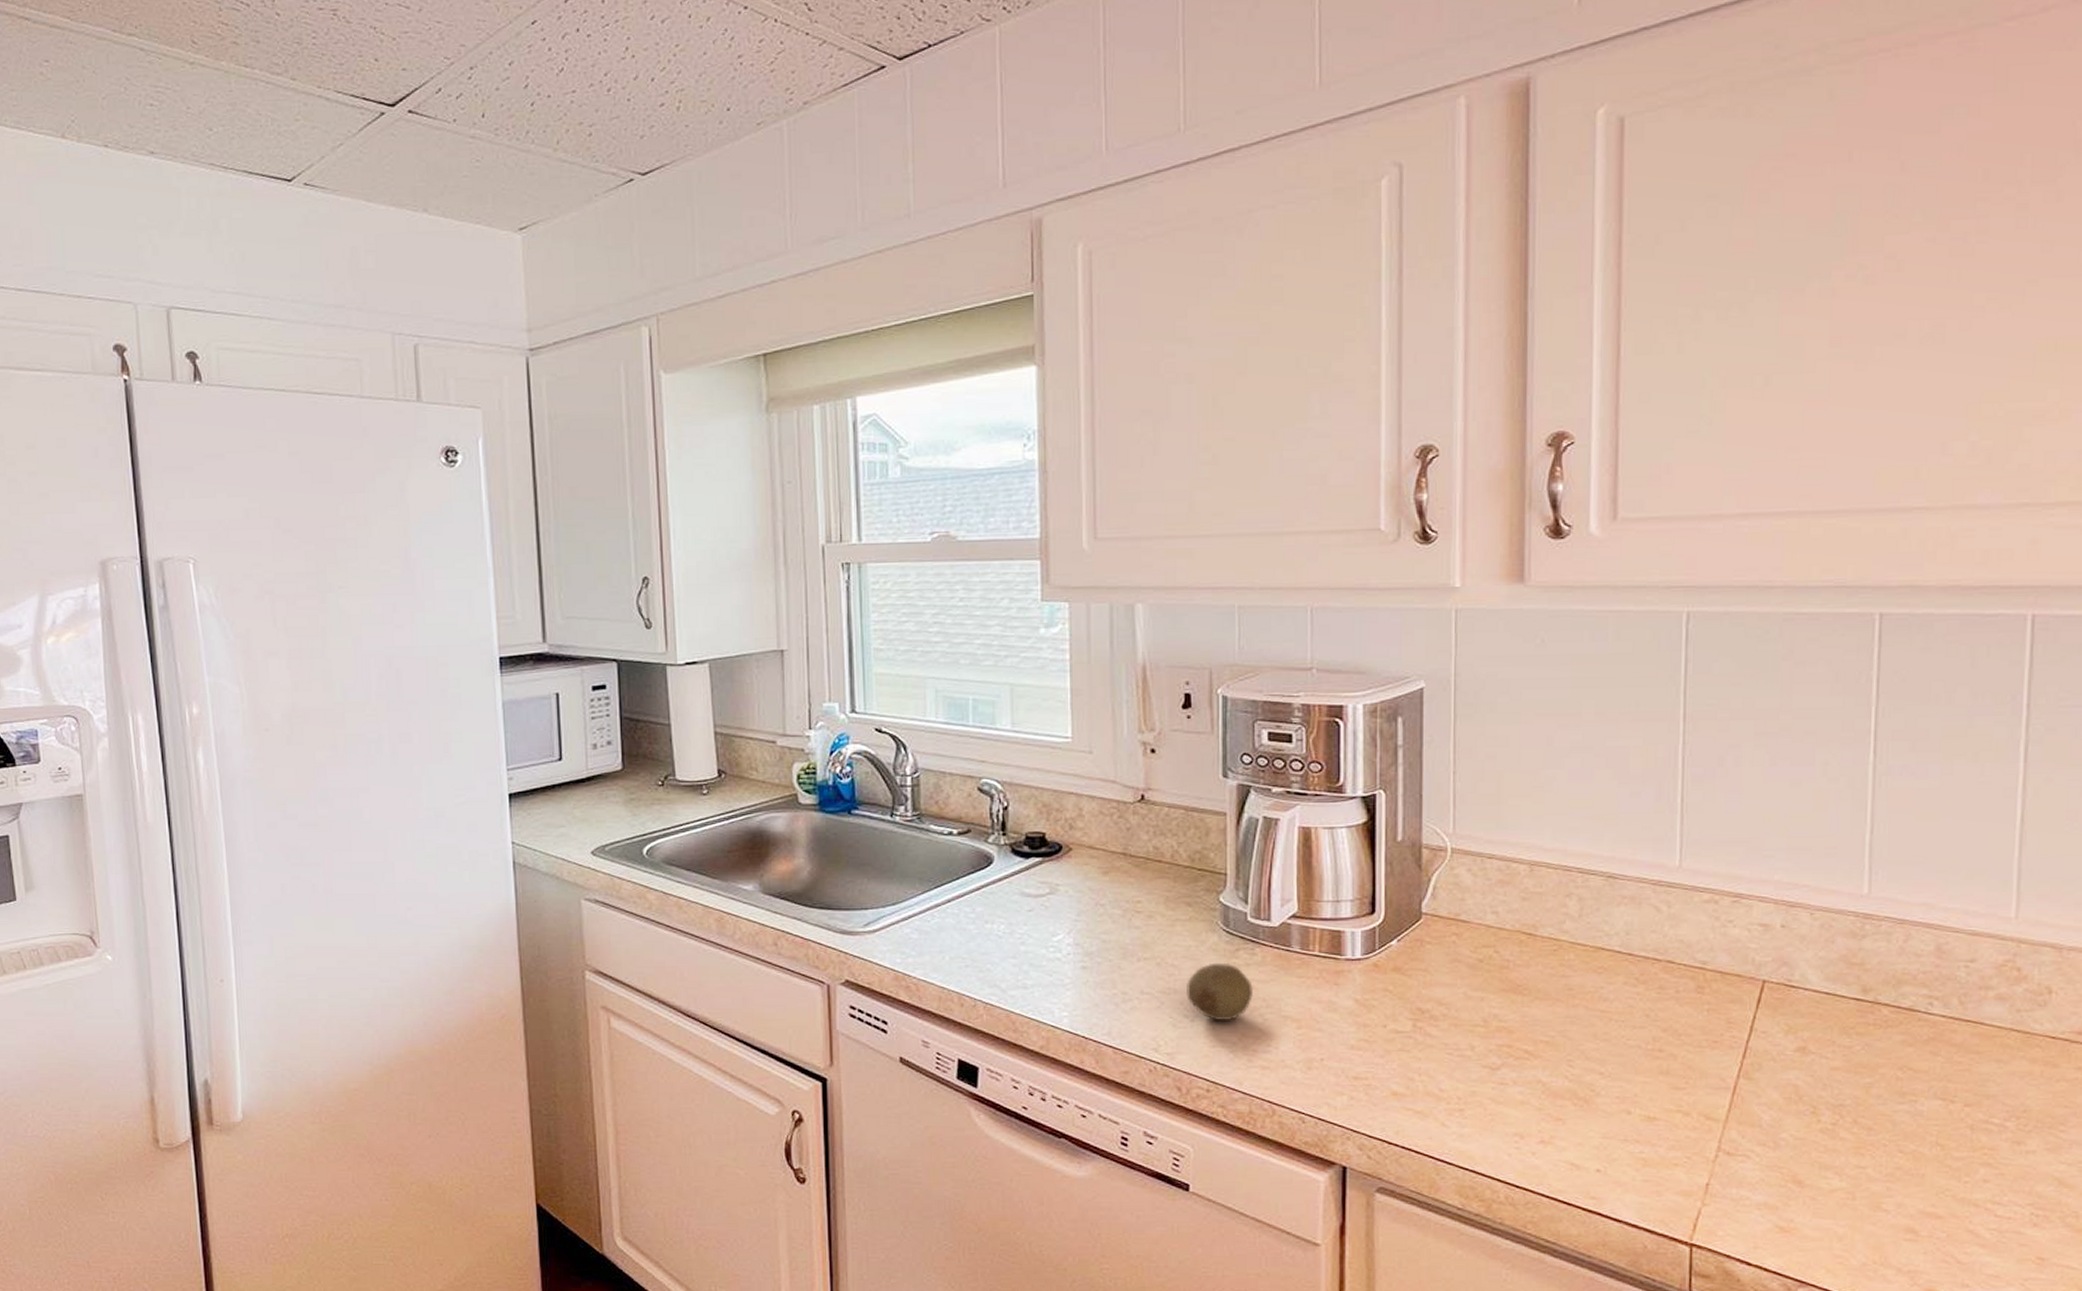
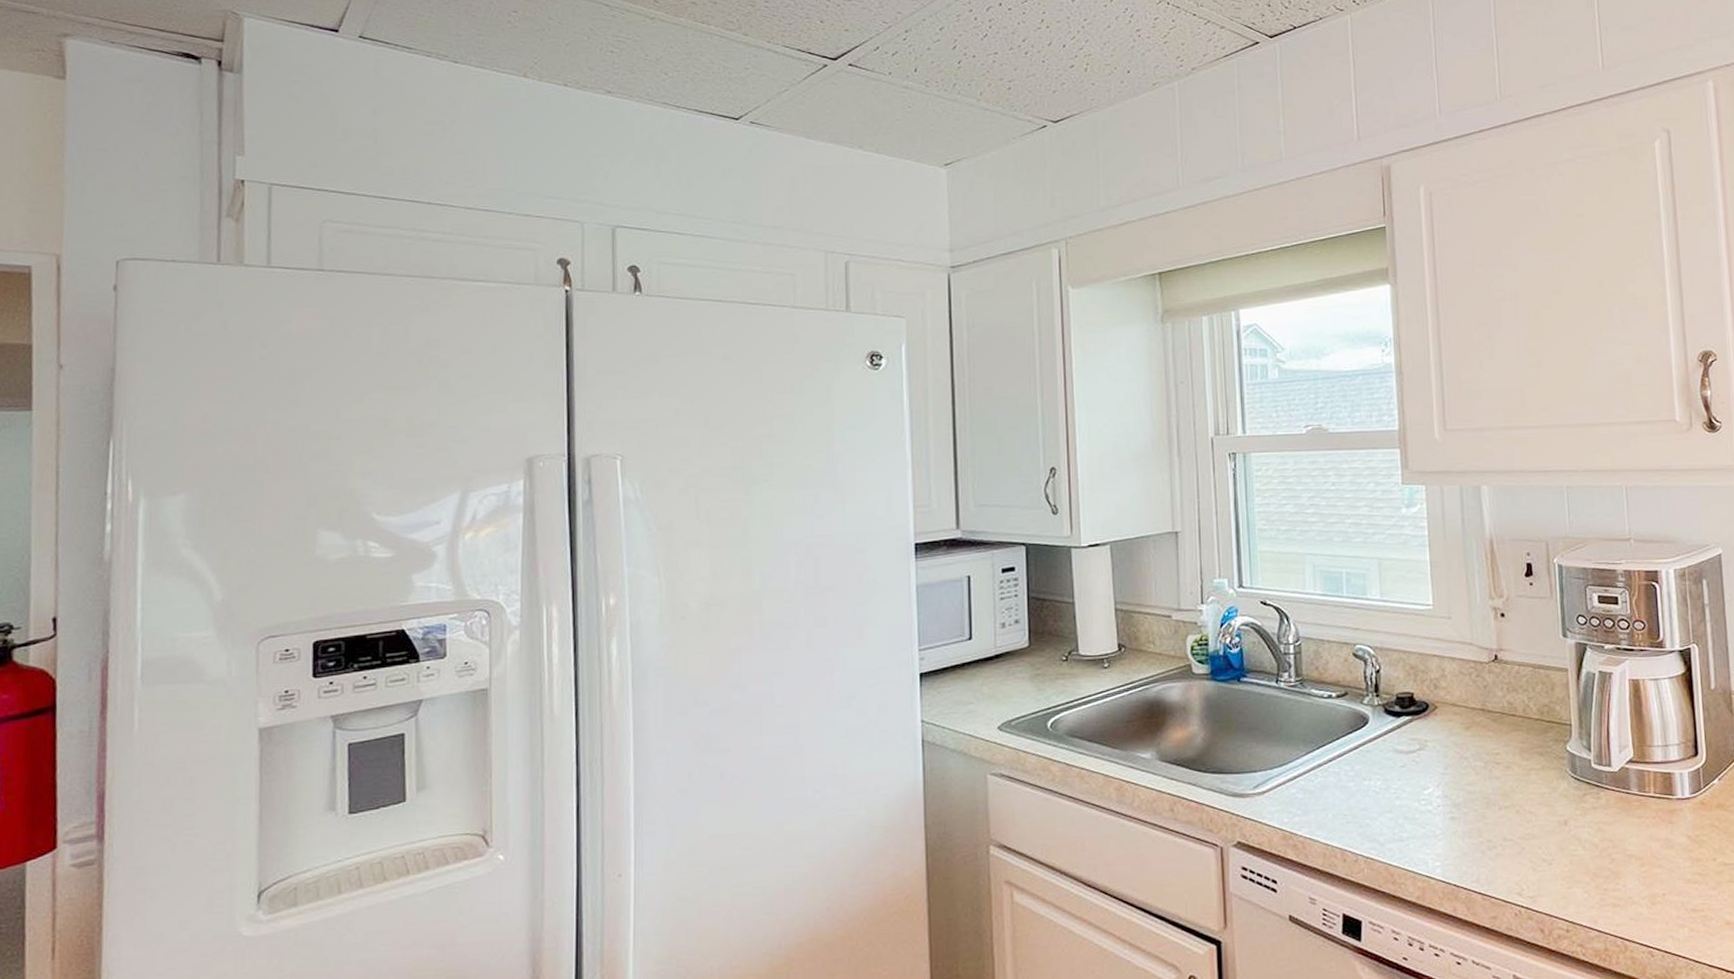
fruit: present [1186,962,1253,1021] -> none [1543,807,1601,863]

